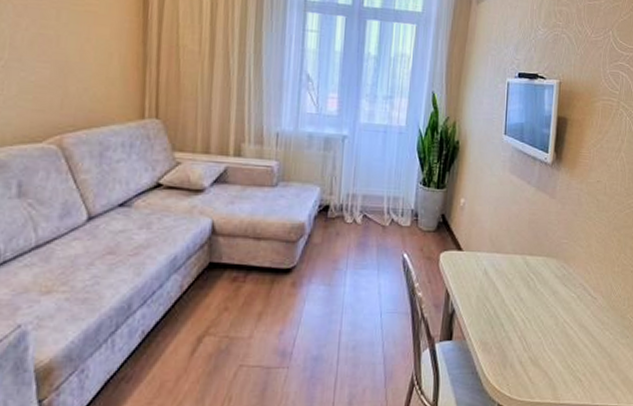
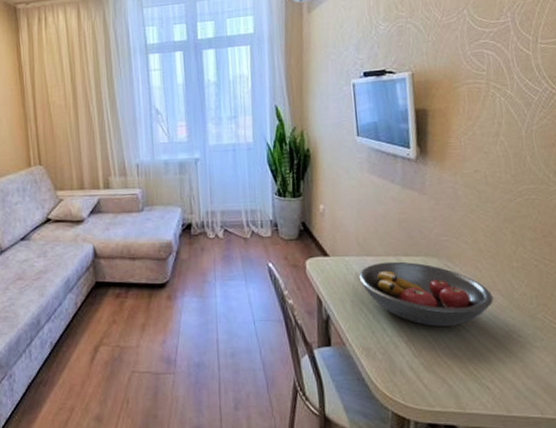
fruit bowl: none [487,260,595,323] -> present [358,261,493,326]

